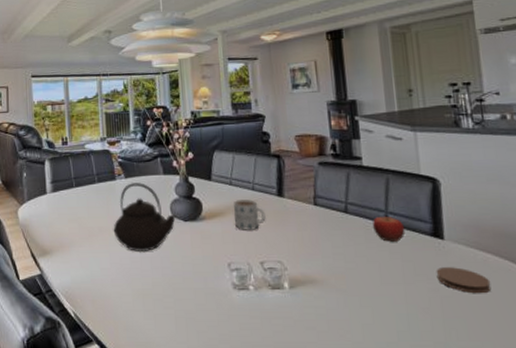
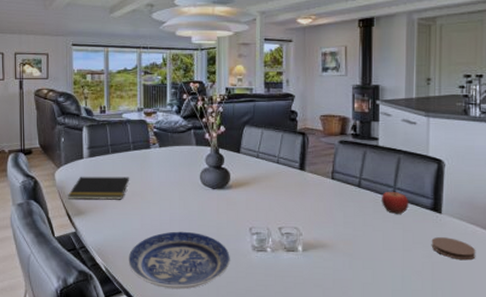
notepad: none [32,211,96,238] -> present [68,176,130,200]
plate: none [98,269,209,336] -> present [128,231,230,290]
teapot: present [113,183,176,252] -> none [145,152,205,215]
mug: present [233,199,266,230] -> none [258,172,287,199]

